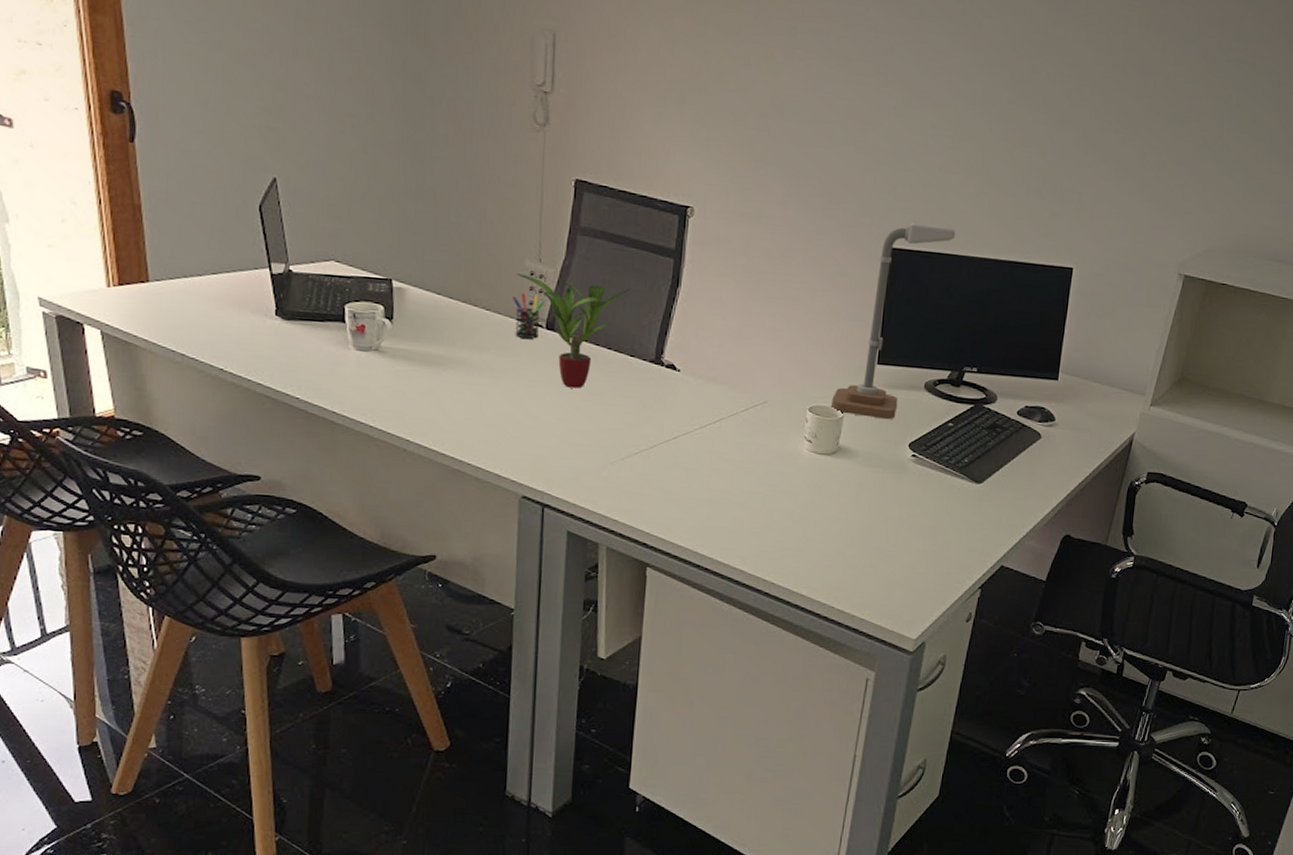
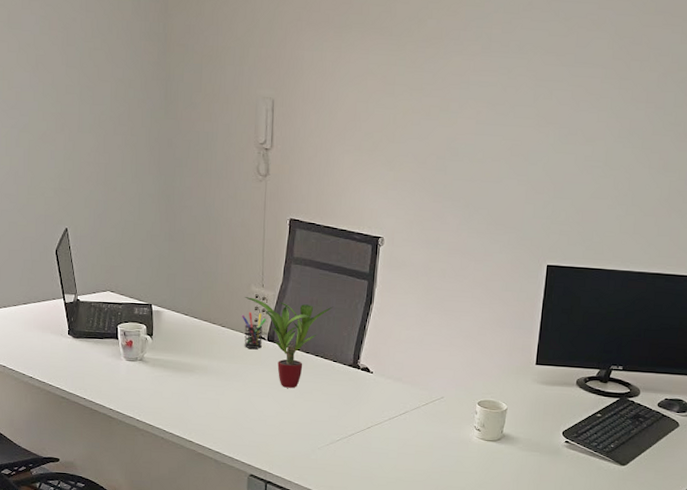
desk lamp: present [831,222,956,420] -> none [497,242,605,412]

